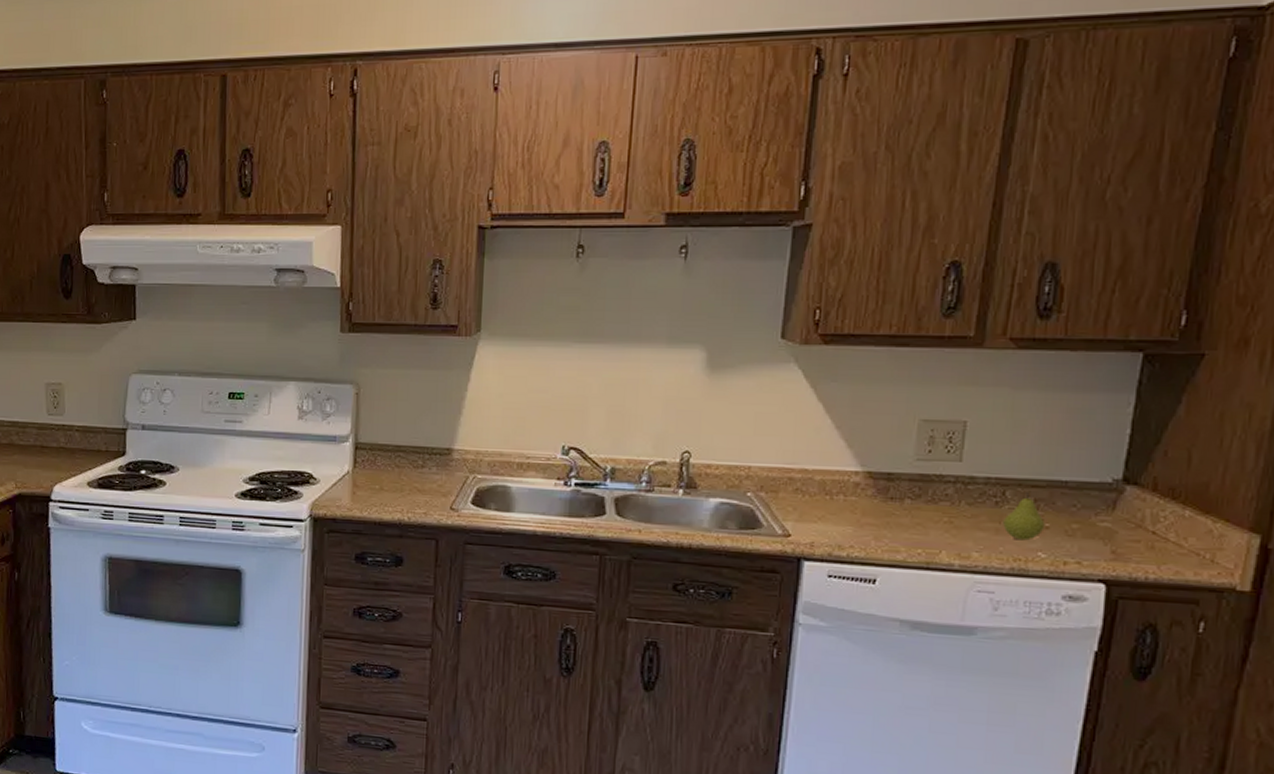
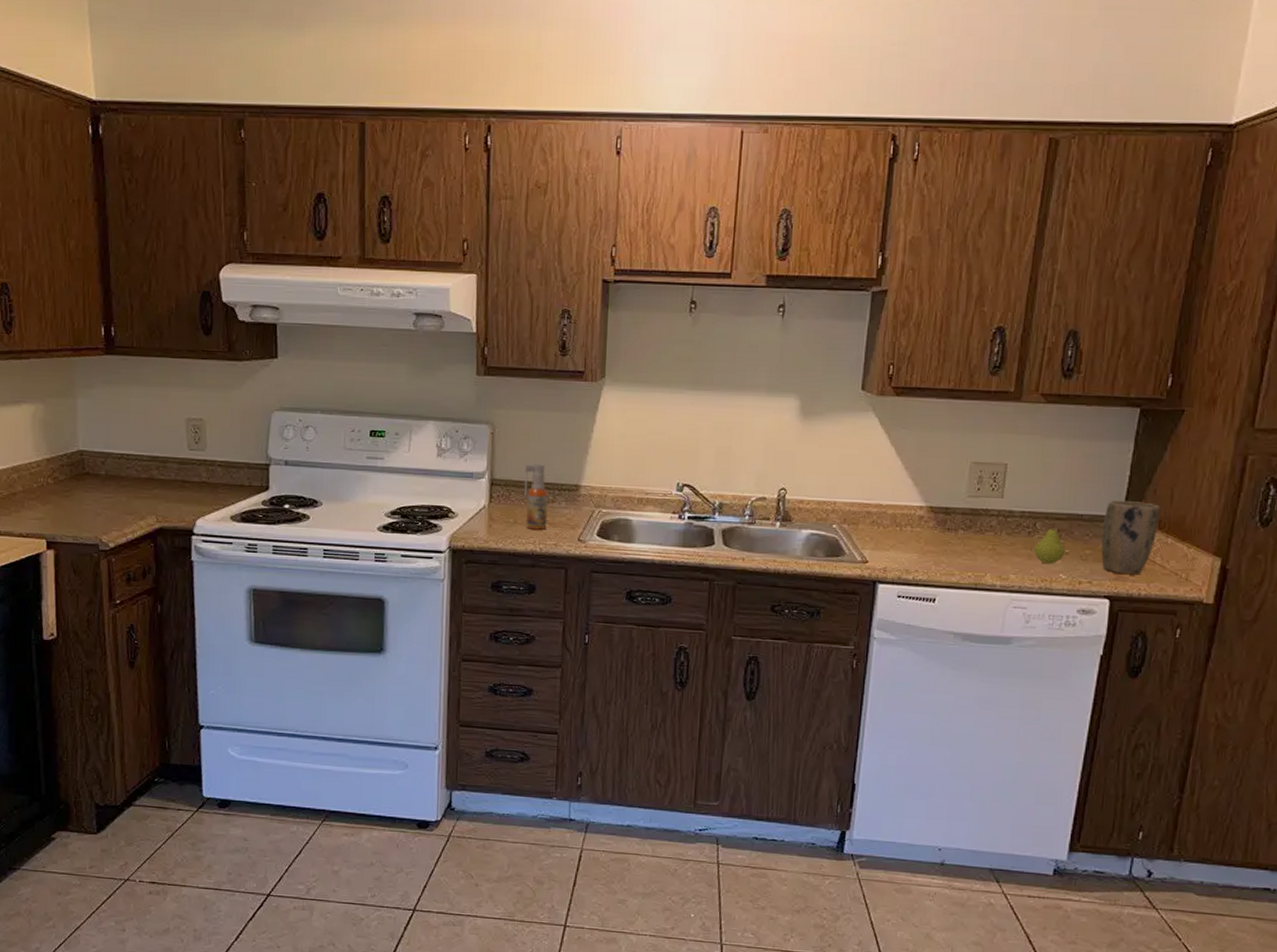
spray bottle: none [390,426,418,497] -> present [523,463,548,530]
plant pot: none [1092,464,1173,555] -> present [1100,500,1160,575]

